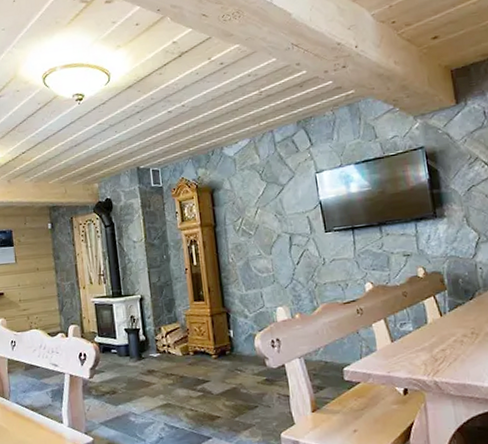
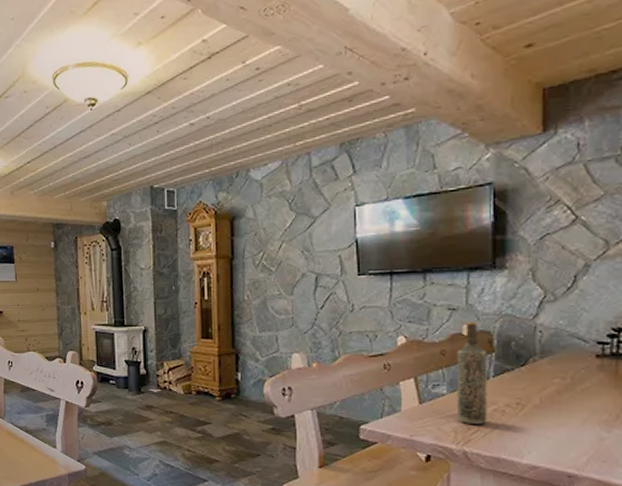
bottle: none [416,265,450,356] -> present [456,322,488,424]

